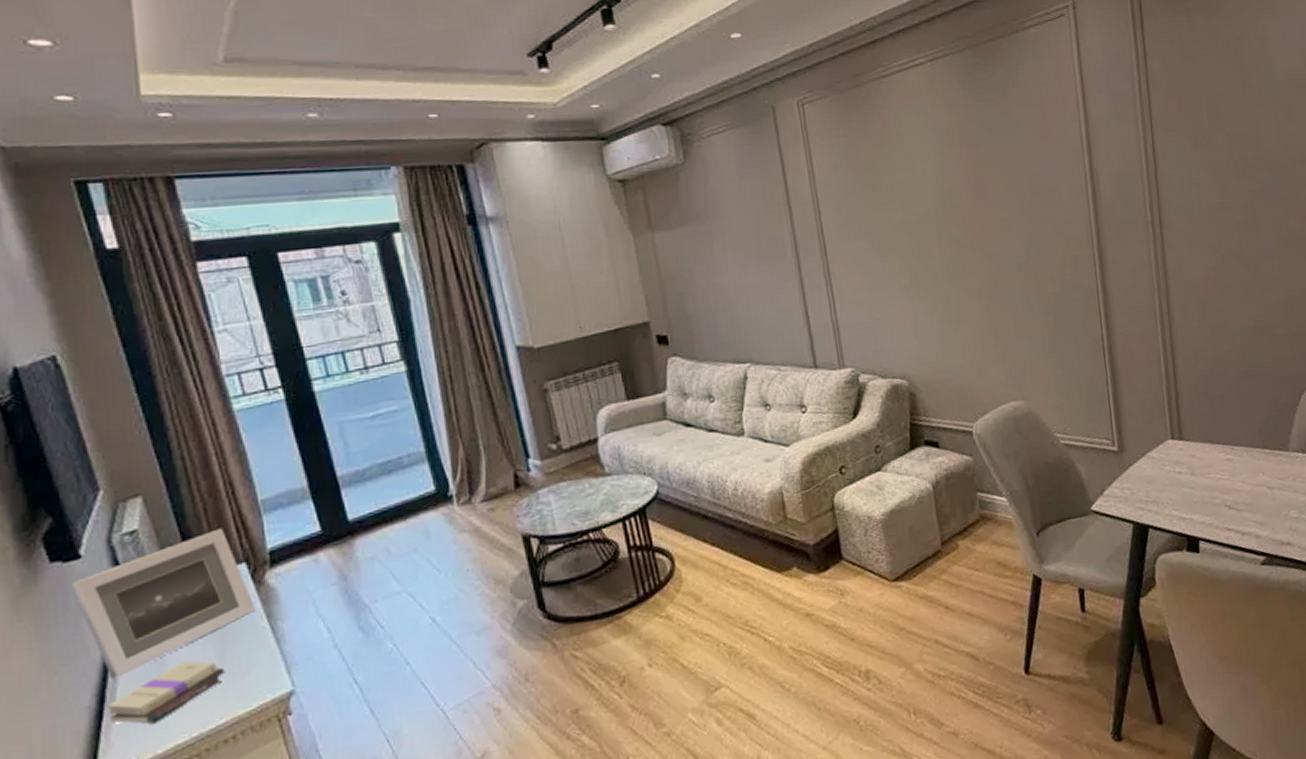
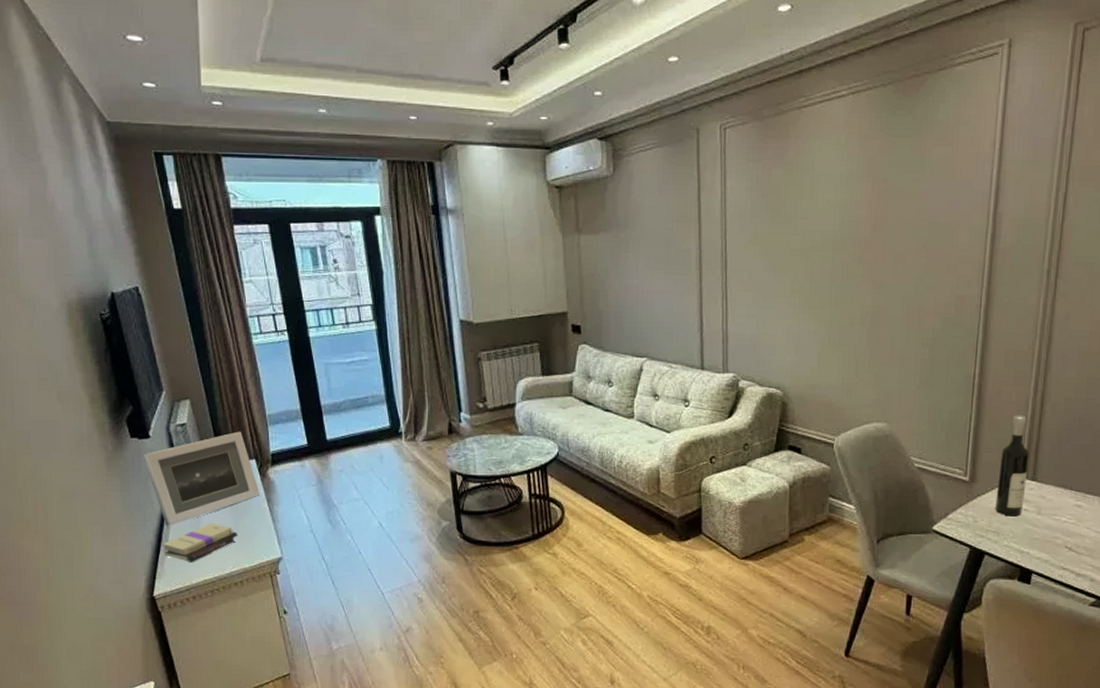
bottle: none [1143,372,1176,482] -> present [995,415,1030,515]

